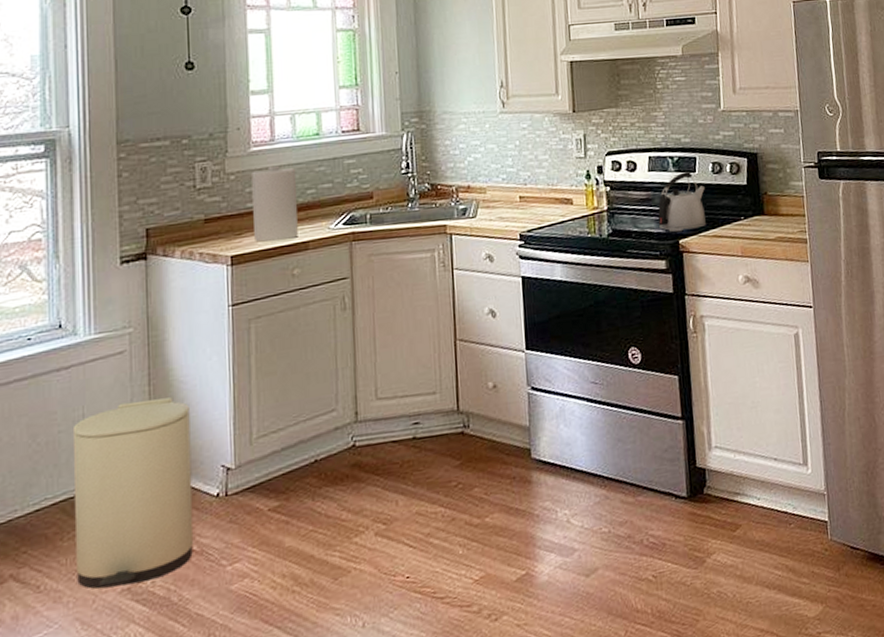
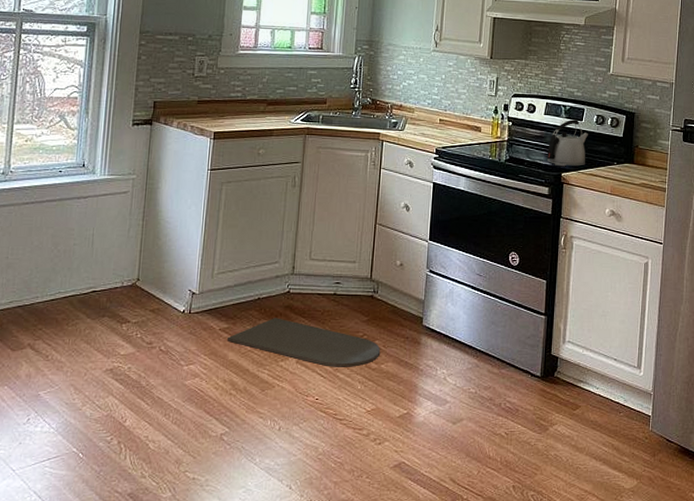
pedal bin: present [72,397,194,589] -> none [75,230,171,366]
paper towel holder: present [252,165,298,243] -> none [233,67,271,126]
door mat: none [281,481,483,533] -> present [228,318,381,367]

